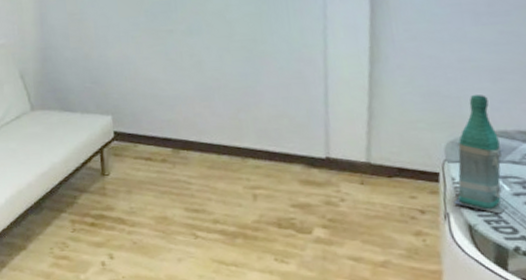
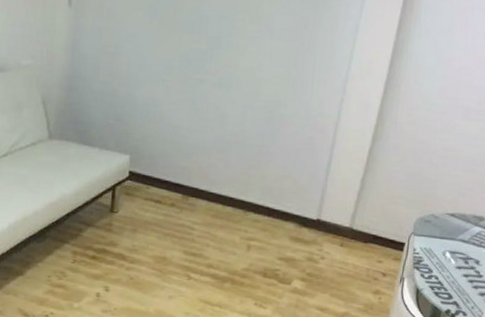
bottle: present [453,95,505,214] -> none [410,180,459,282]

